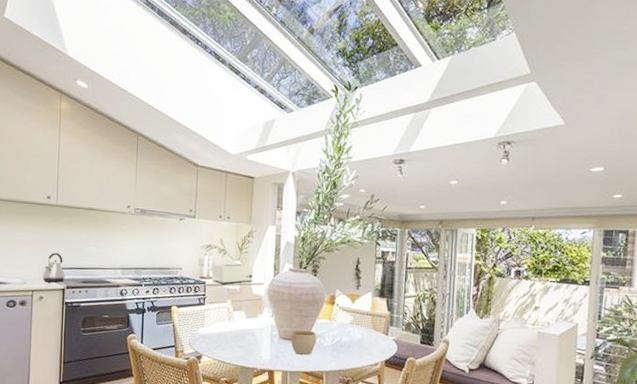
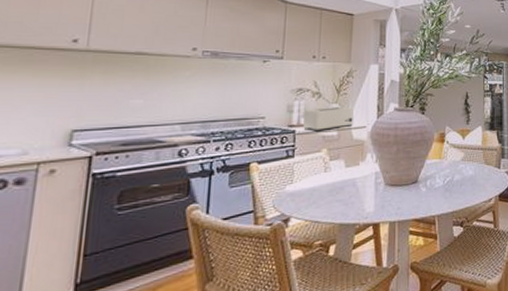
kettle: present [42,253,65,283] -> none [56,110,94,150]
cup: present [291,329,317,355] -> none [398,172,427,201]

